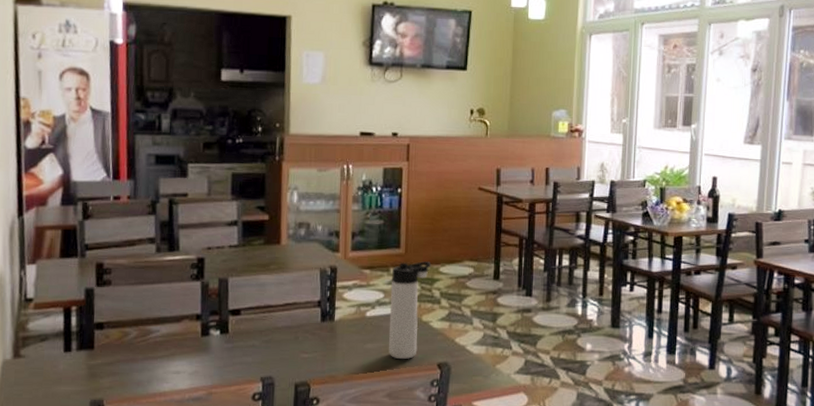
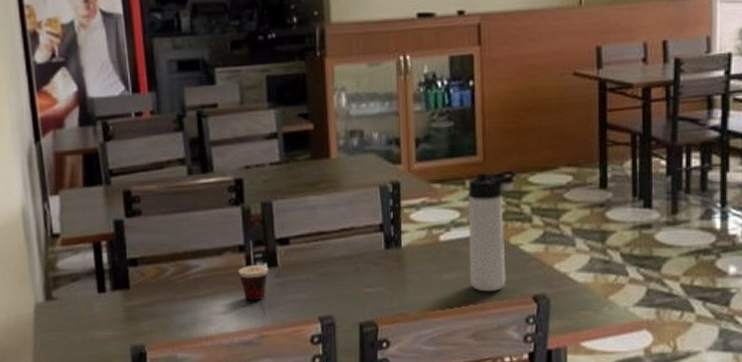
cup: none [193,310,220,362] -> present [238,240,268,301]

